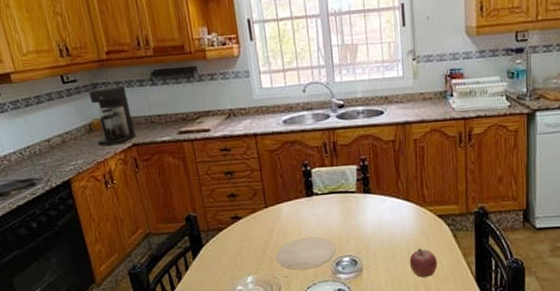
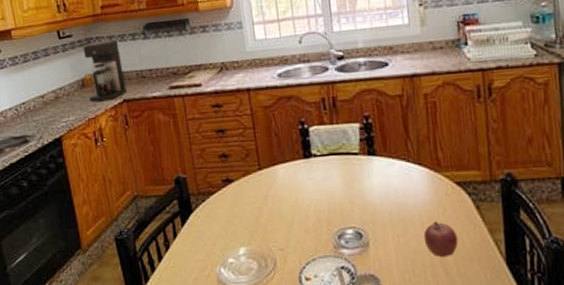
plate: present [276,236,337,270] -> none [271,204,339,243]

